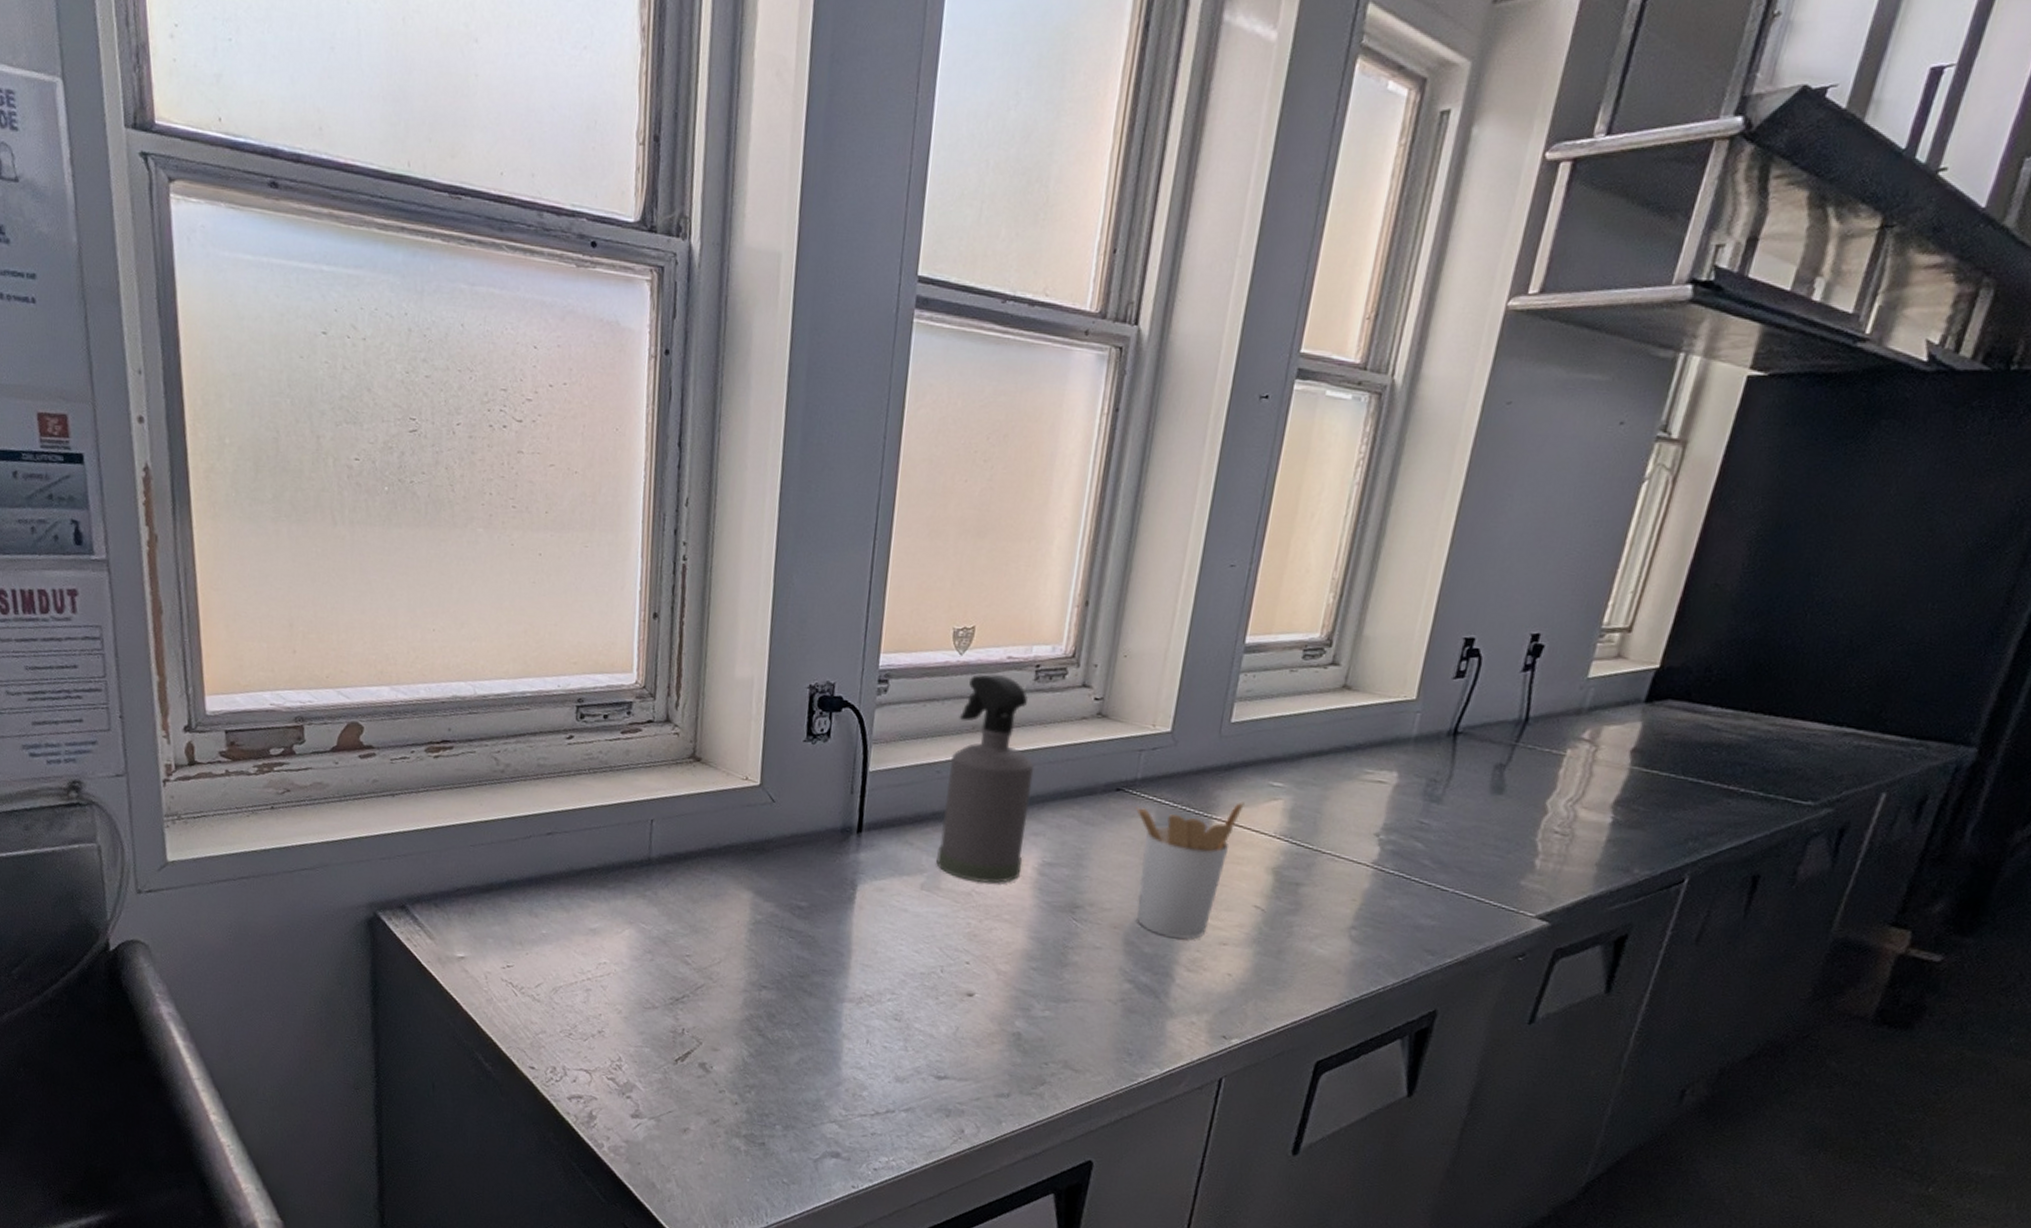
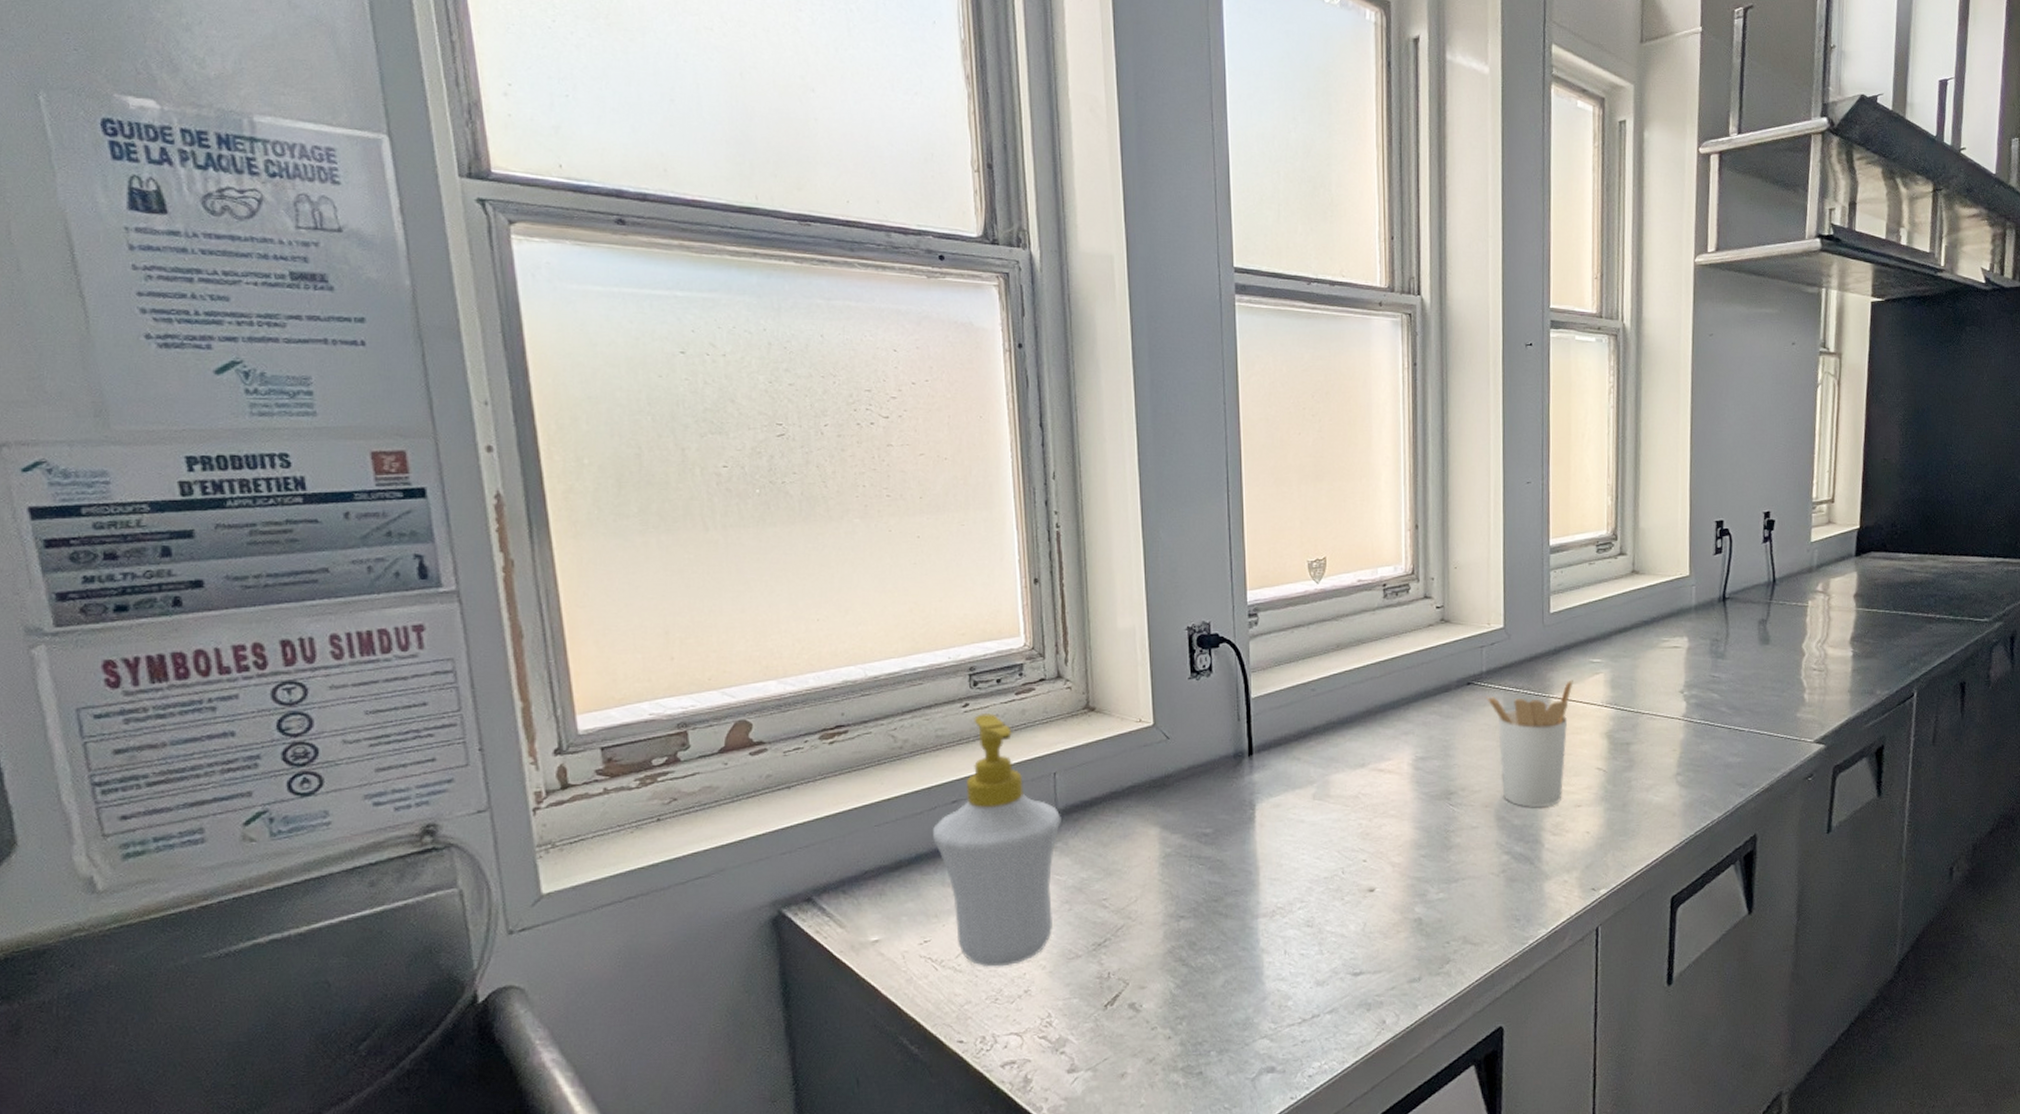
soap bottle: none [525,748,654,1004] -> present [933,713,1061,968]
spray bottle: present [936,673,1035,884] -> none [1322,596,1399,785]

